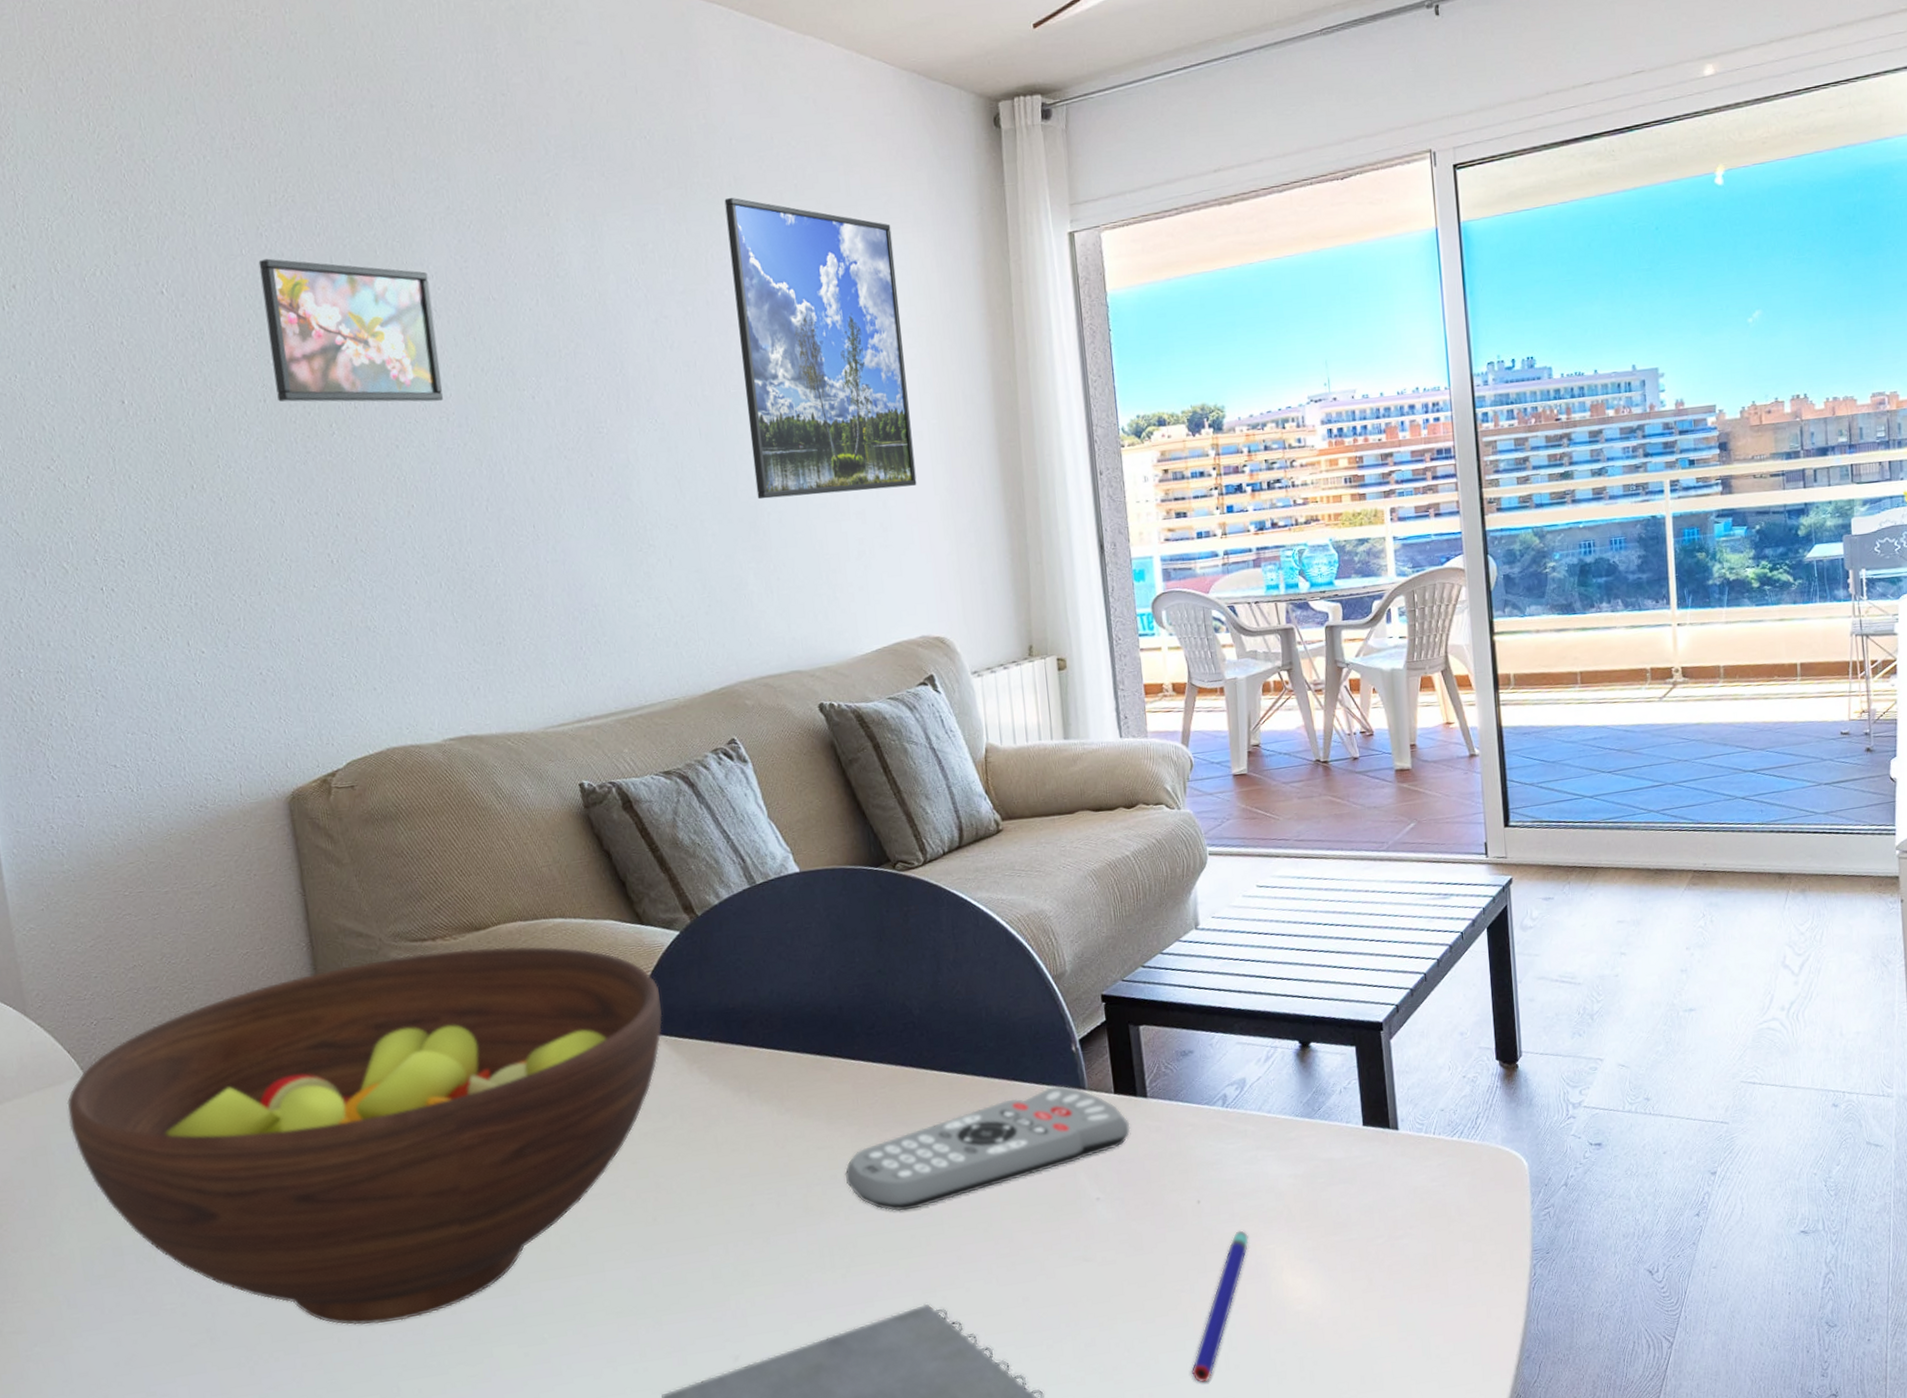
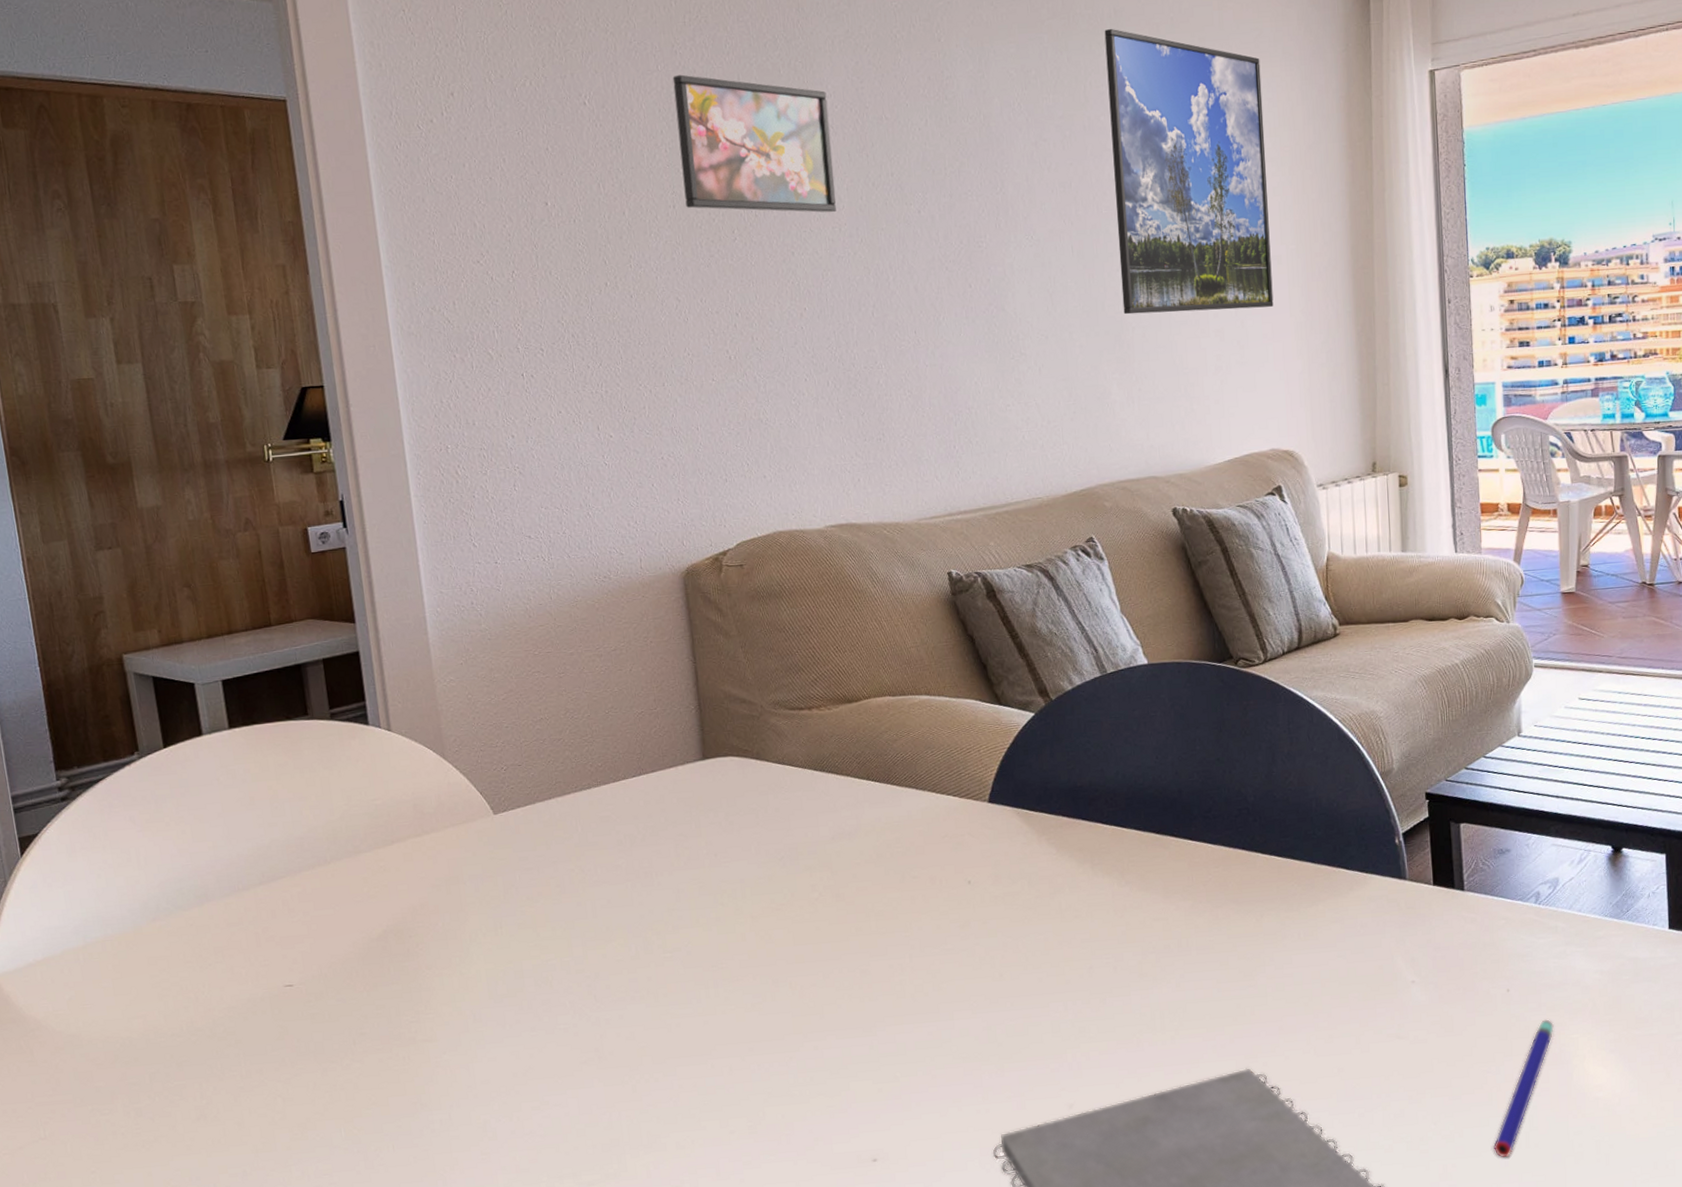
fruit bowl: present [67,946,663,1325] -> none [478,718,1016,1054]
remote control: present [844,1085,1131,1212] -> none [1177,875,1447,982]

